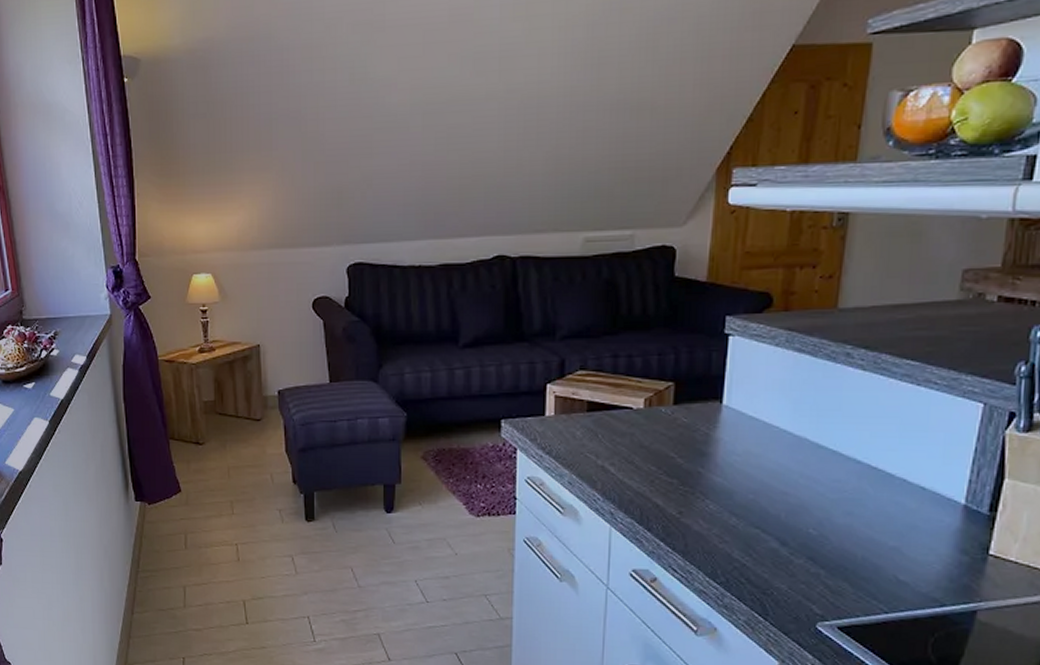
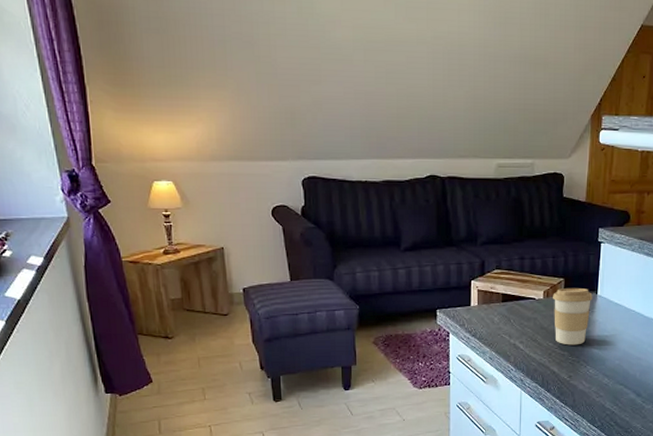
coffee cup: none [657,394,715,471] -> present [553,287,593,345]

